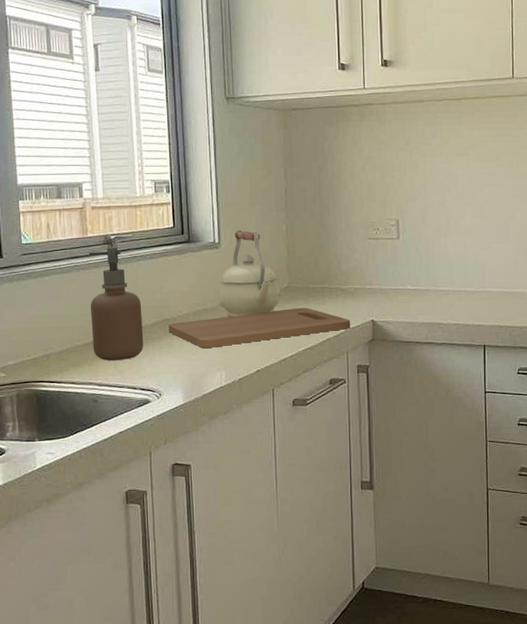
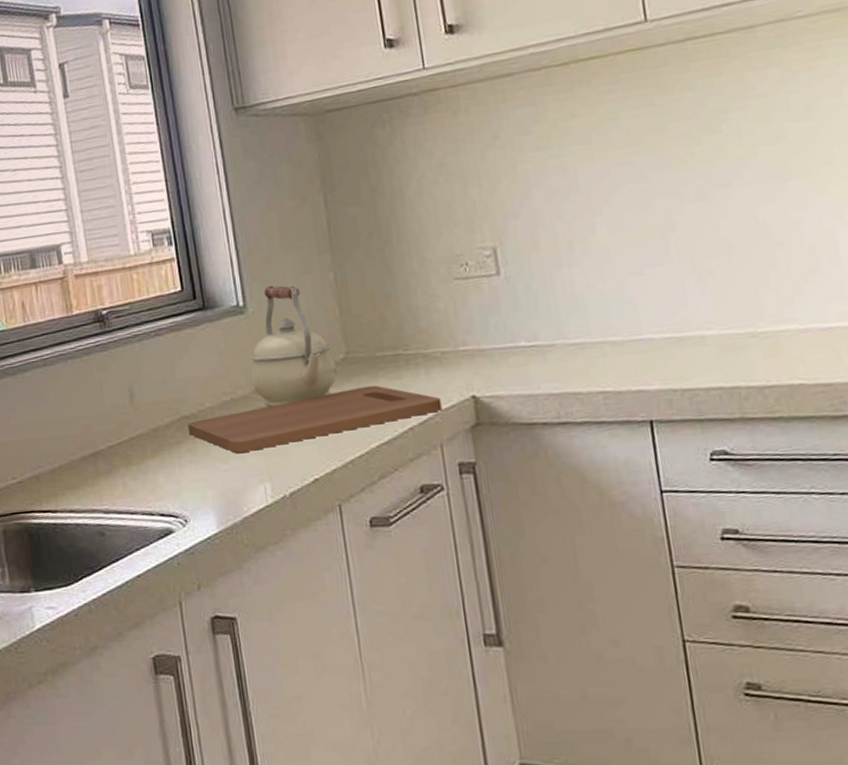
soap dispenser: present [89,247,144,360] -> none [76,325,158,478]

